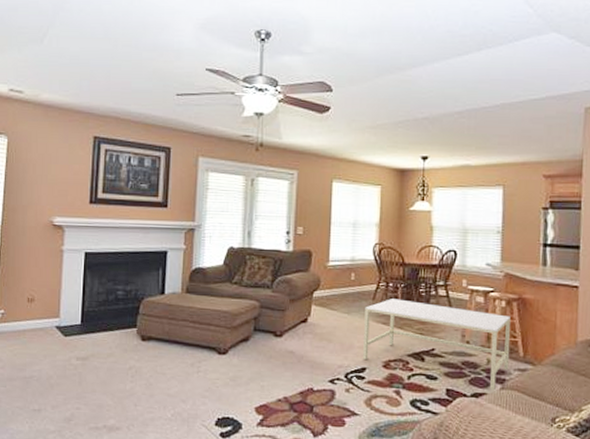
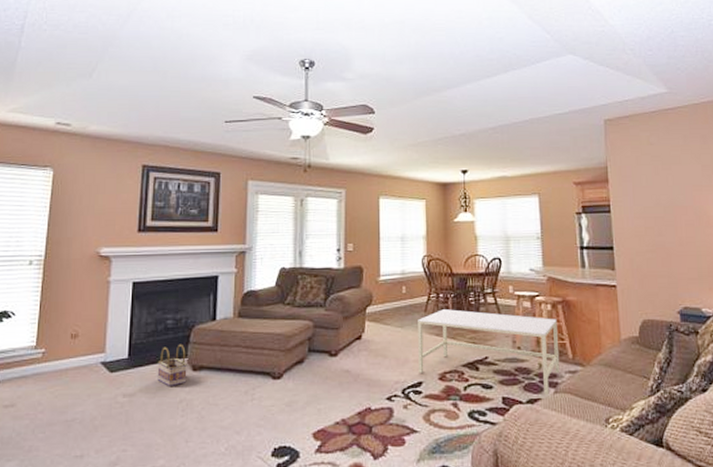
basket: none [108,314,136,355] -> present [157,344,187,388]

